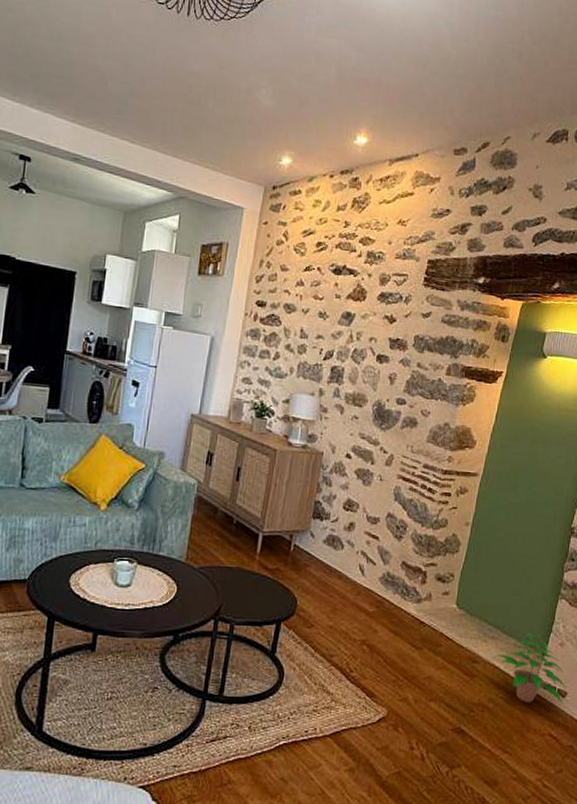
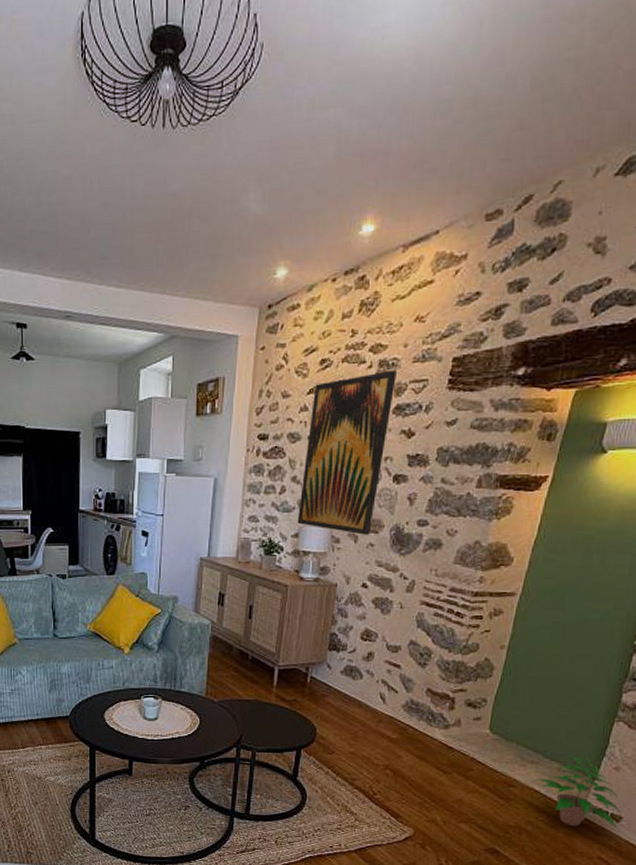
wall art: none [288,261,383,408] -> present [297,369,398,535]

